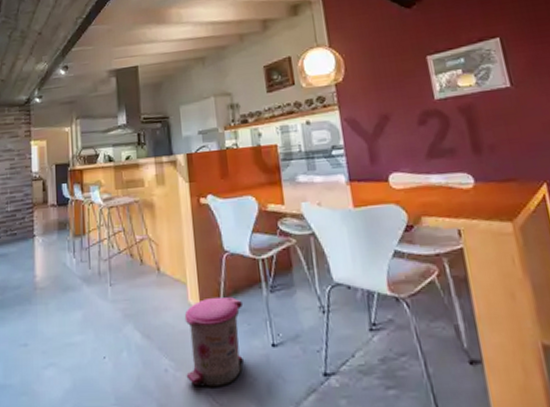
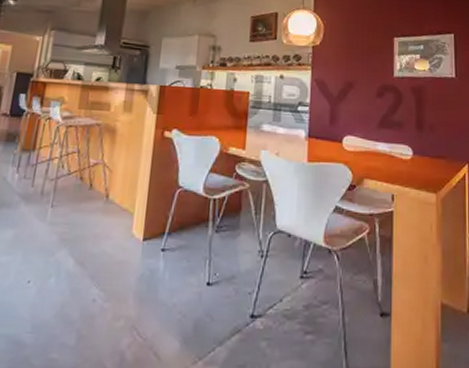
trash can: present [184,296,244,388] -> none [114,230,187,322]

